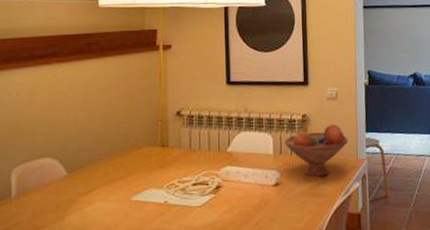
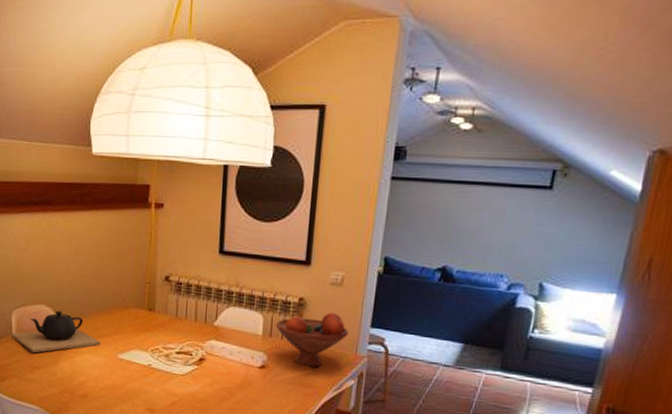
teapot: none [10,161,112,212] -> present [11,311,100,353]

